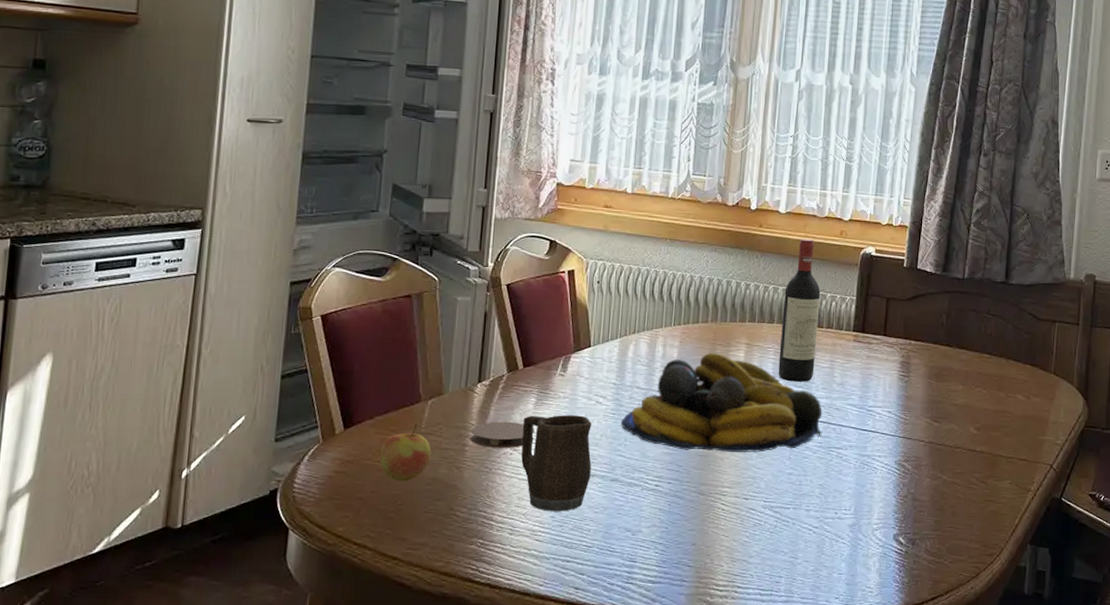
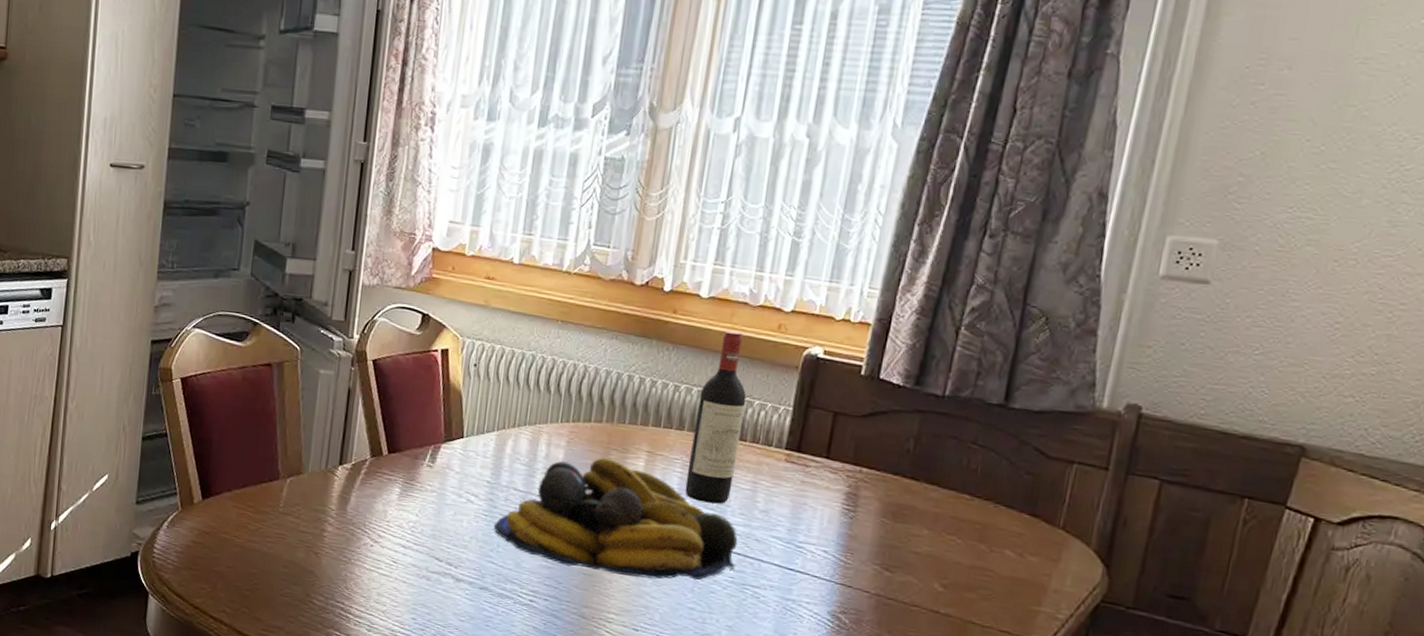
apple: present [379,424,432,481] -> none [236,501,289,561]
coaster: present [471,421,534,448] -> none [330,509,398,540]
mug: present [521,415,592,511] -> none [382,507,461,615]

